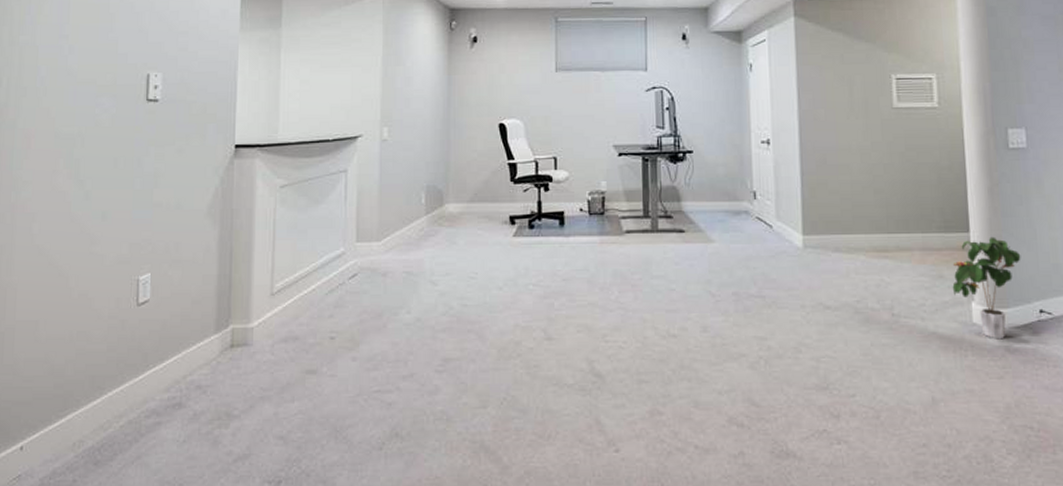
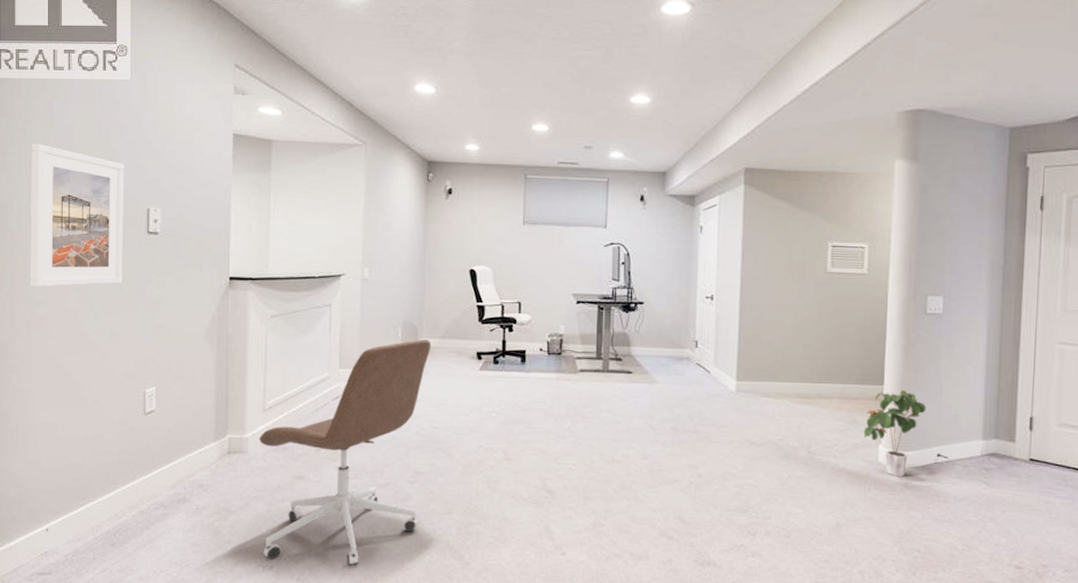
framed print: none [16,10,124,166] -> present [29,143,124,287]
office chair: none [265,203,459,478] -> present [258,339,431,567]

